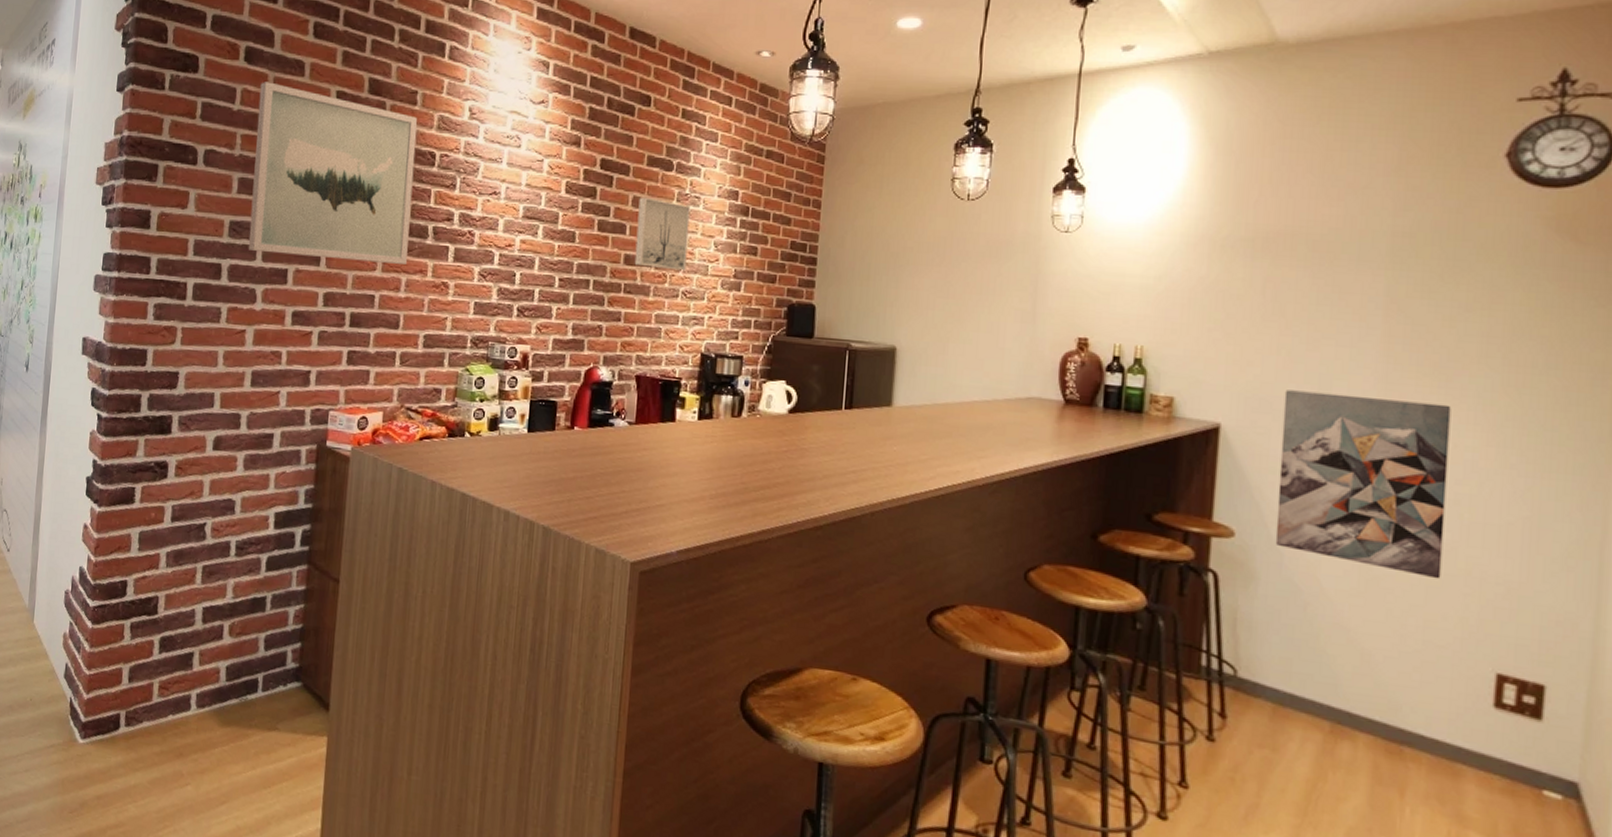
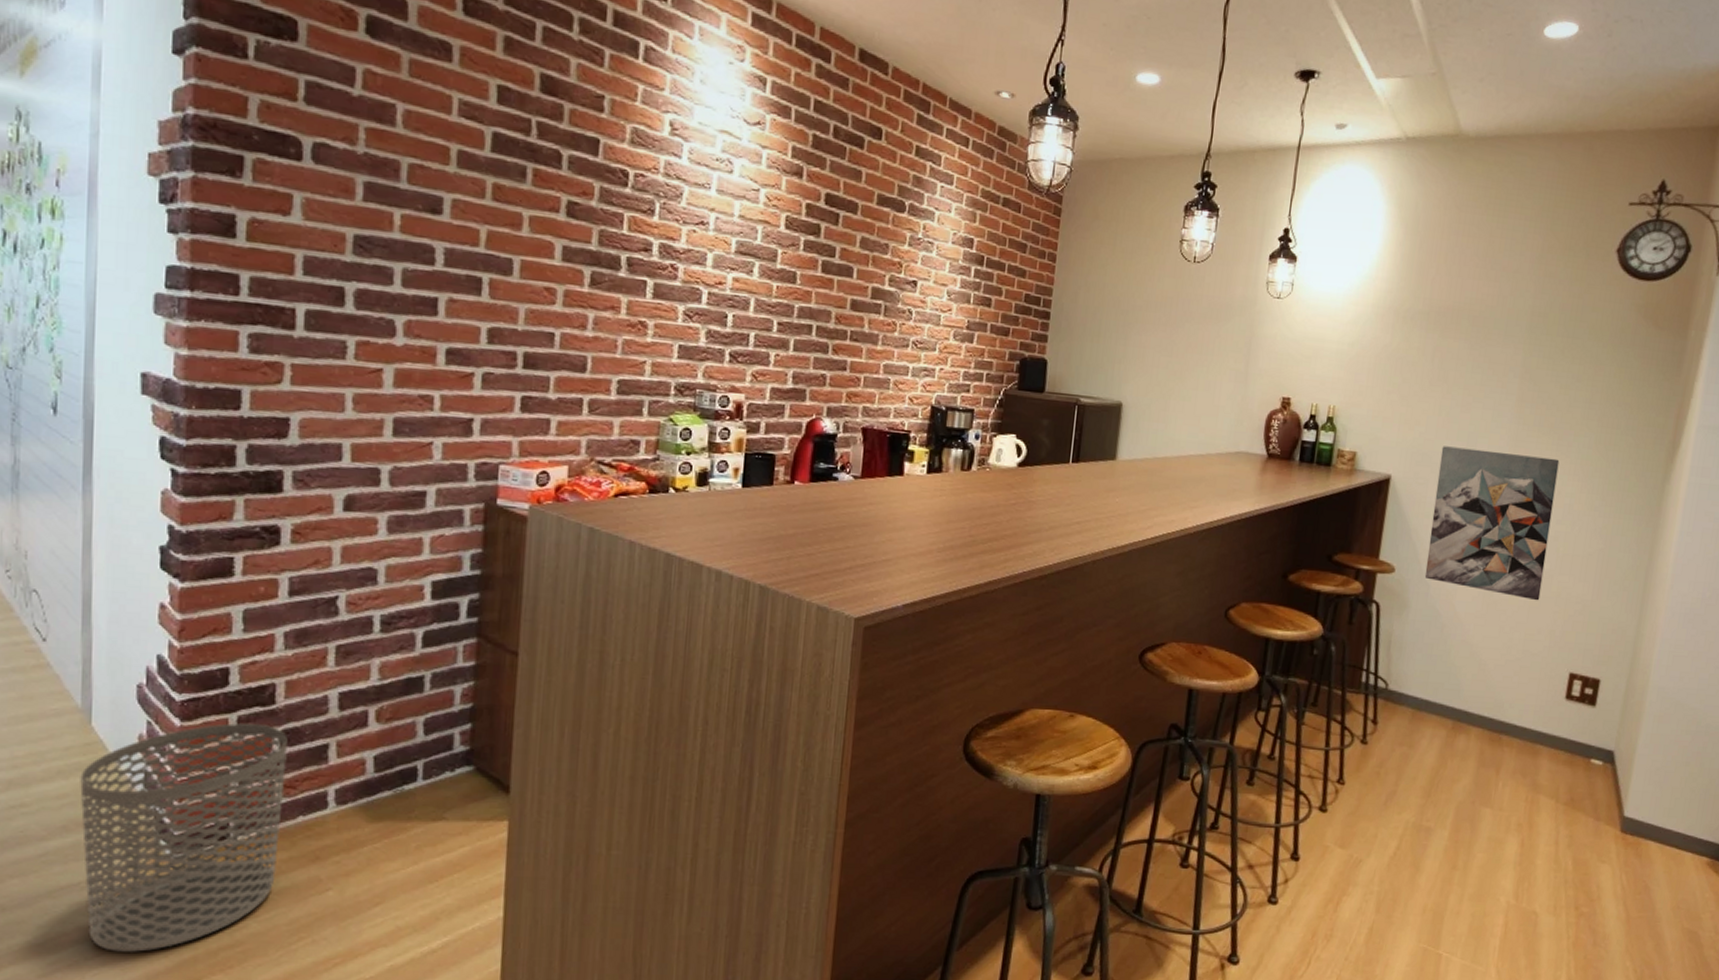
waste bin: none [20,628,165,822] -> present [80,723,288,952]
wall art: present [248,82,417,264] -> none [381,63,605,299]
wall art: present [634,197,691,271] -> none [862,238,923,320]

